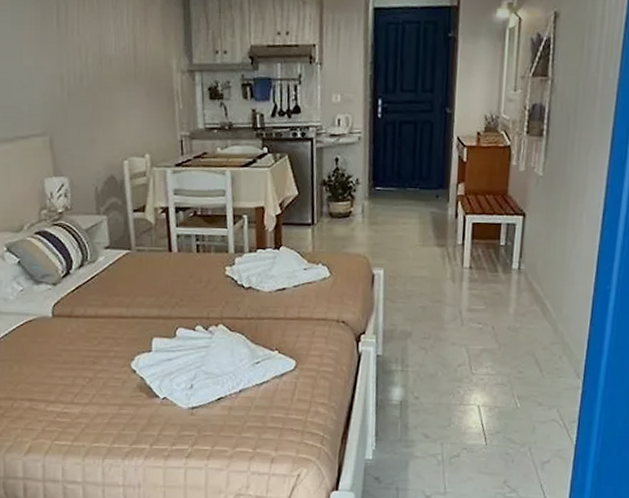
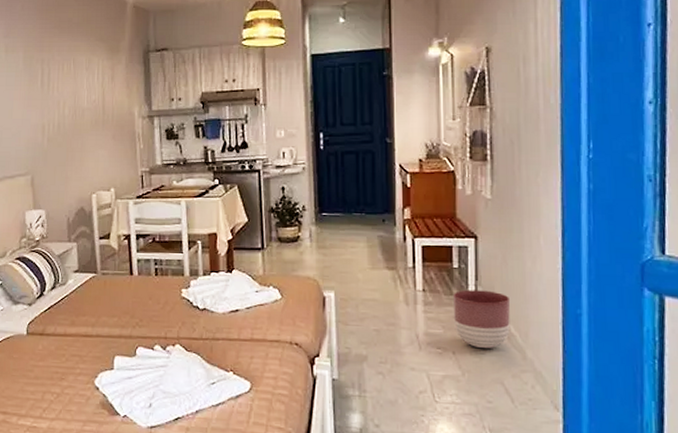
planter: none [496,267,550,324] -> present [452,289,511,349]

